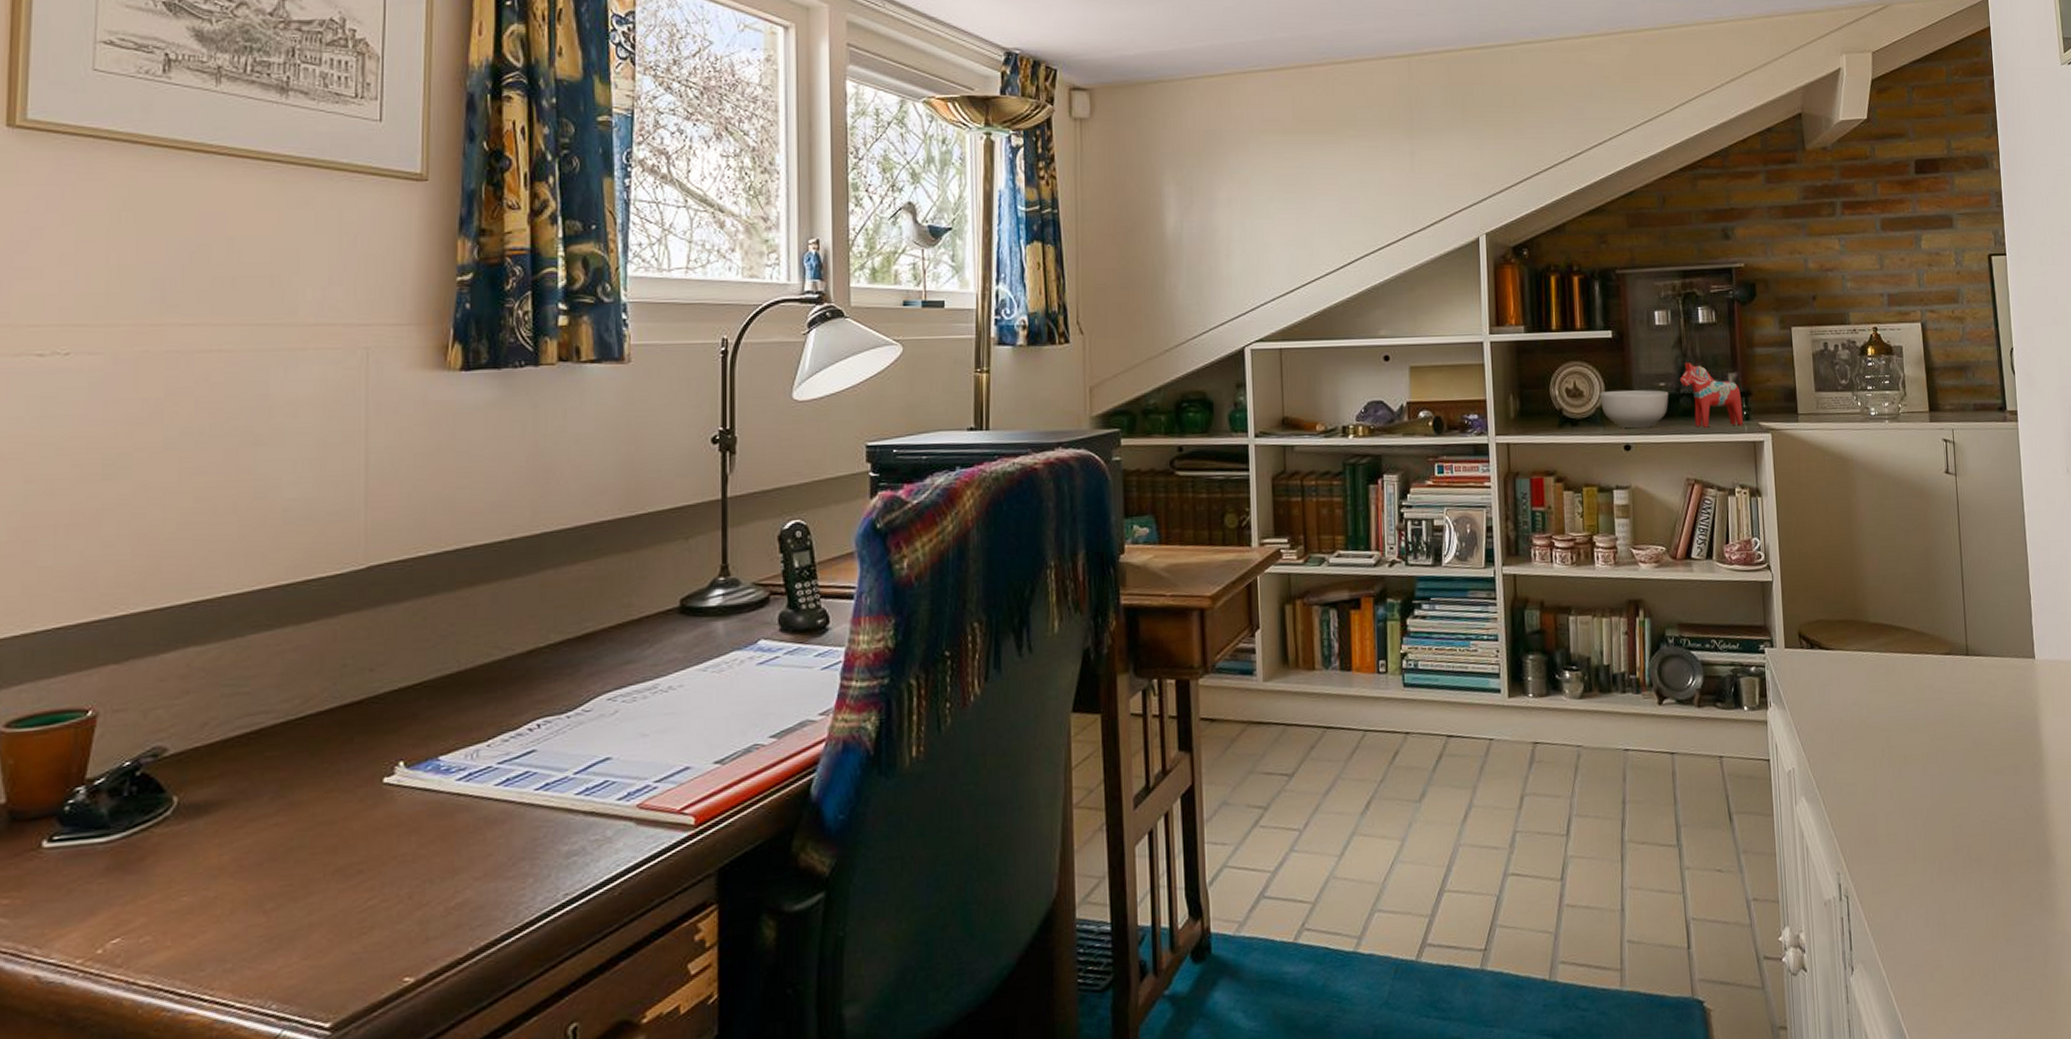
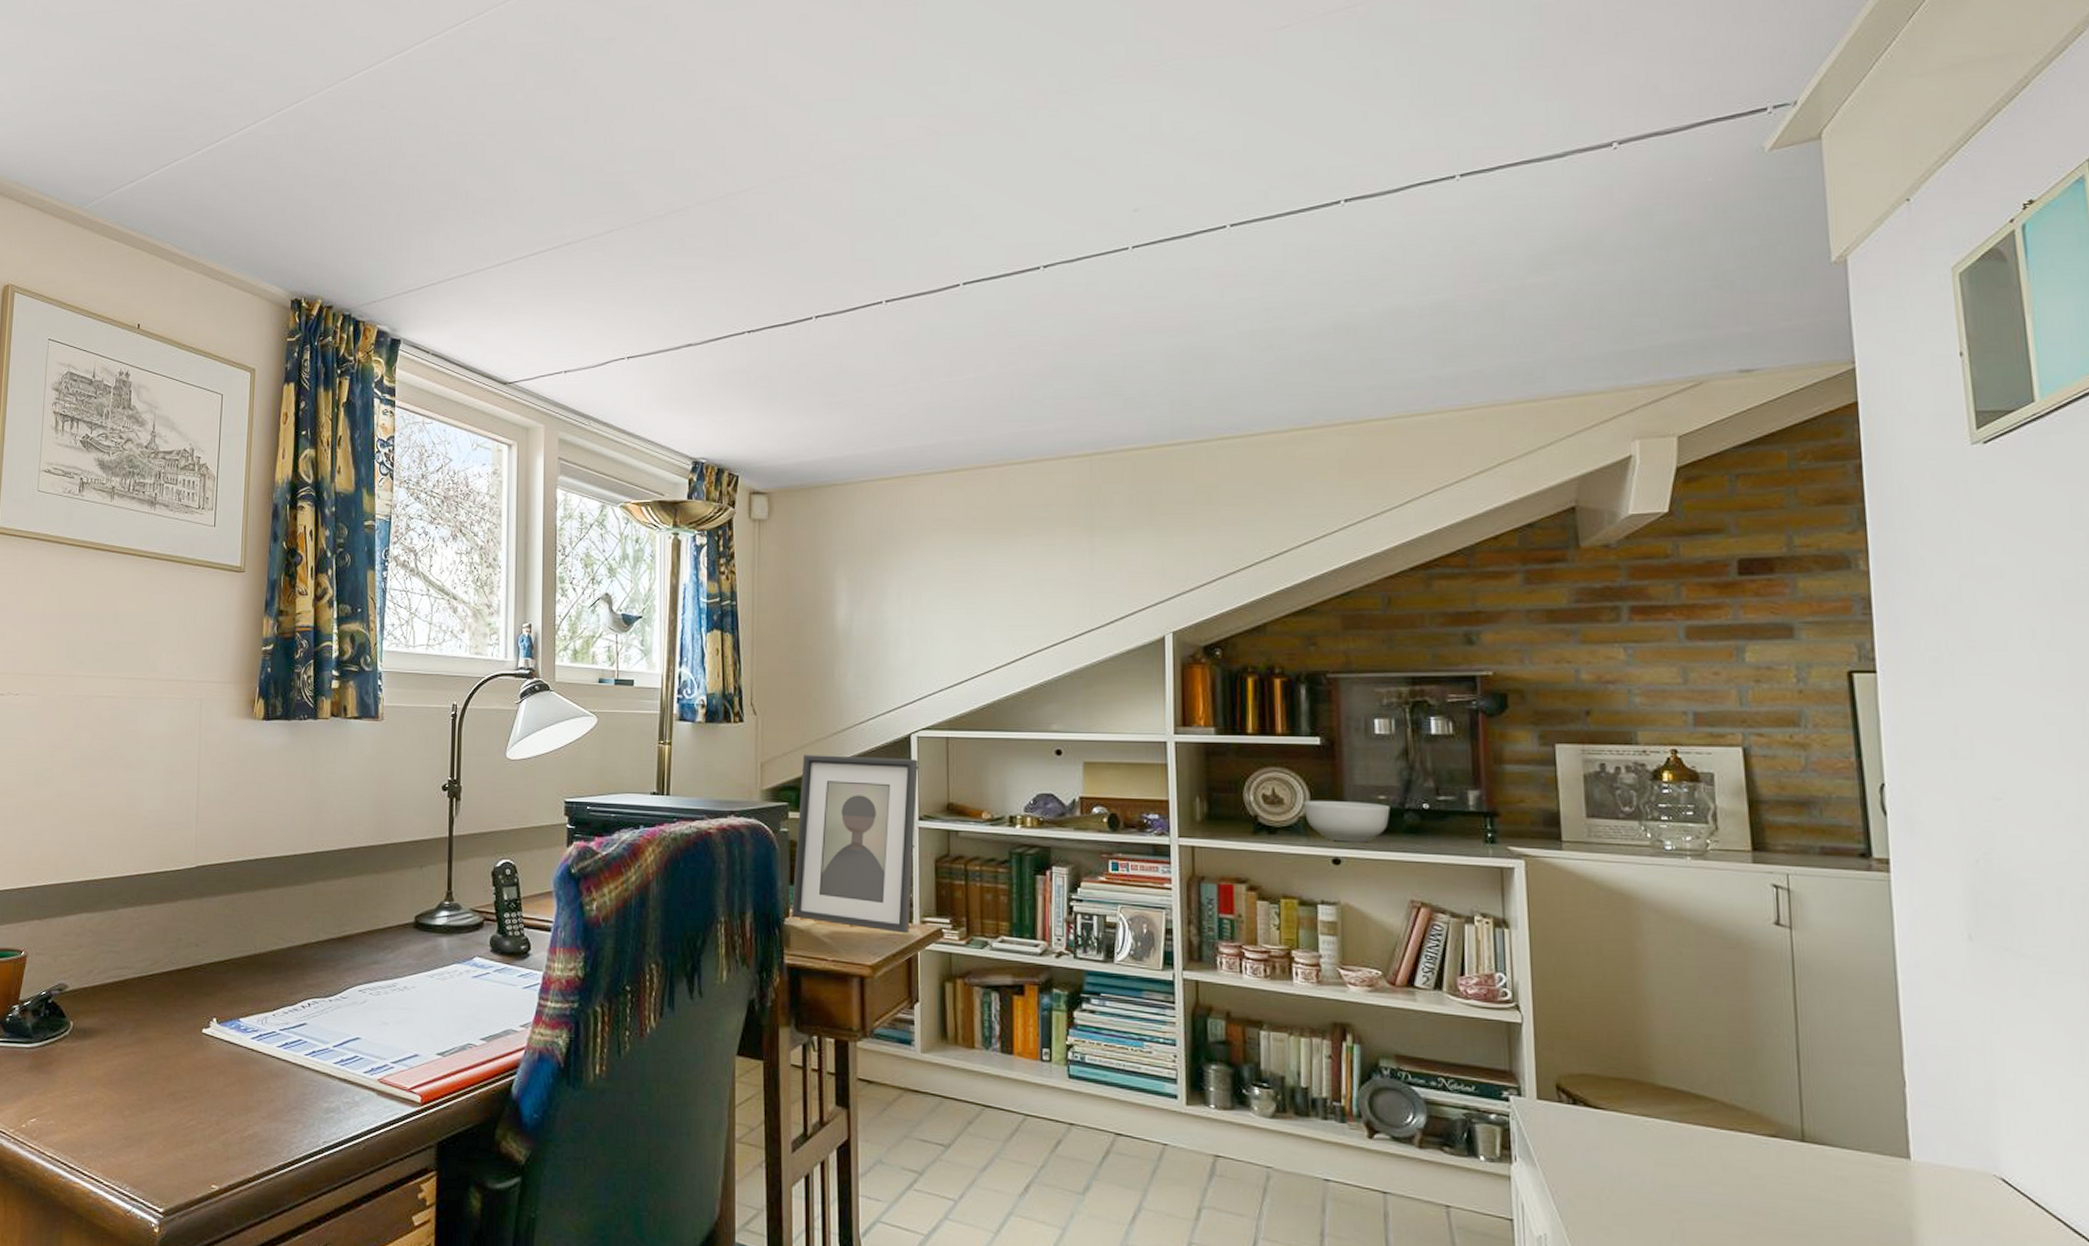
picture frame: none [1127,373,1254,559] -> present [792,755,919,934]
decorative figurine: present [1679,362,1744,428] -> none [1404,776,1487,849]

